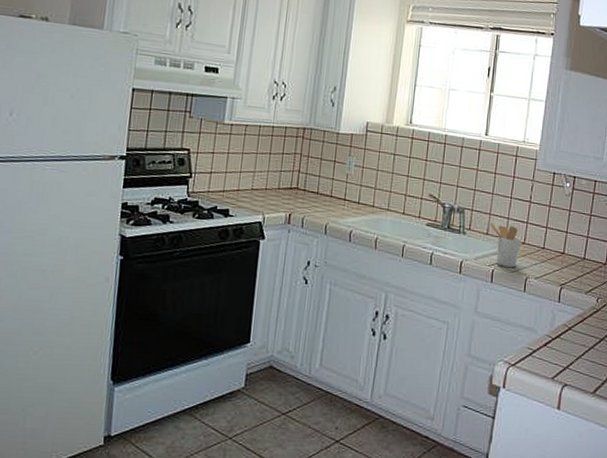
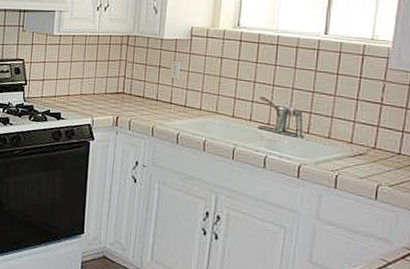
utensil holder: present [490,223,521,267] -> none [332,126,370,174]

